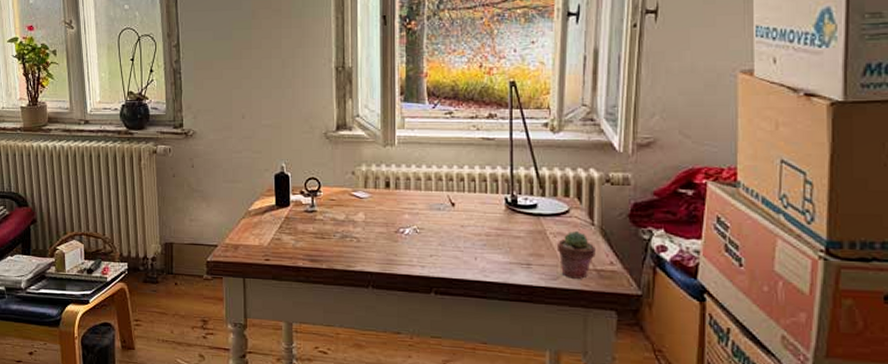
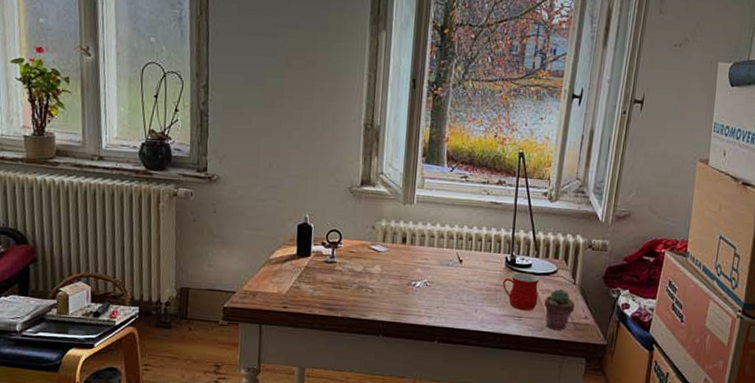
mug: none [505,214,549,257] -> present [503,272,540,310]

